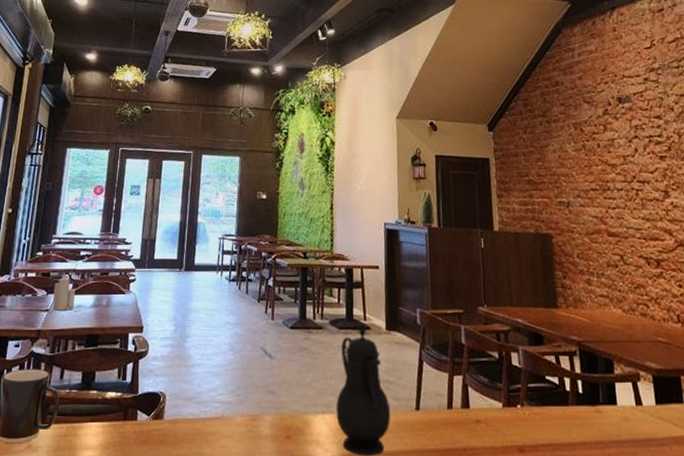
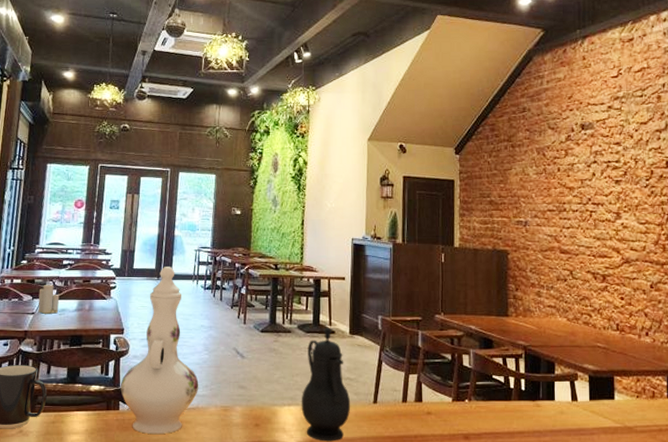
ewer: none [138,257,224,449] -> present [120,267,199,435]

